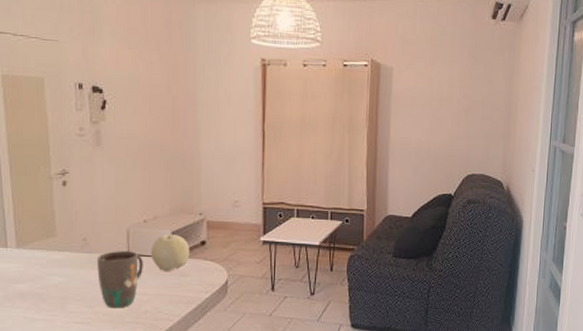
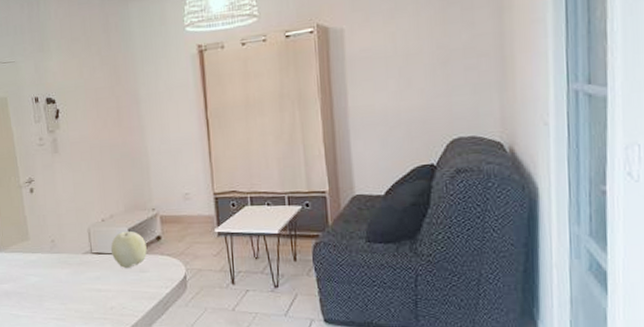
mug: present [97,251,143,309] -> none [65,250,106,305]

